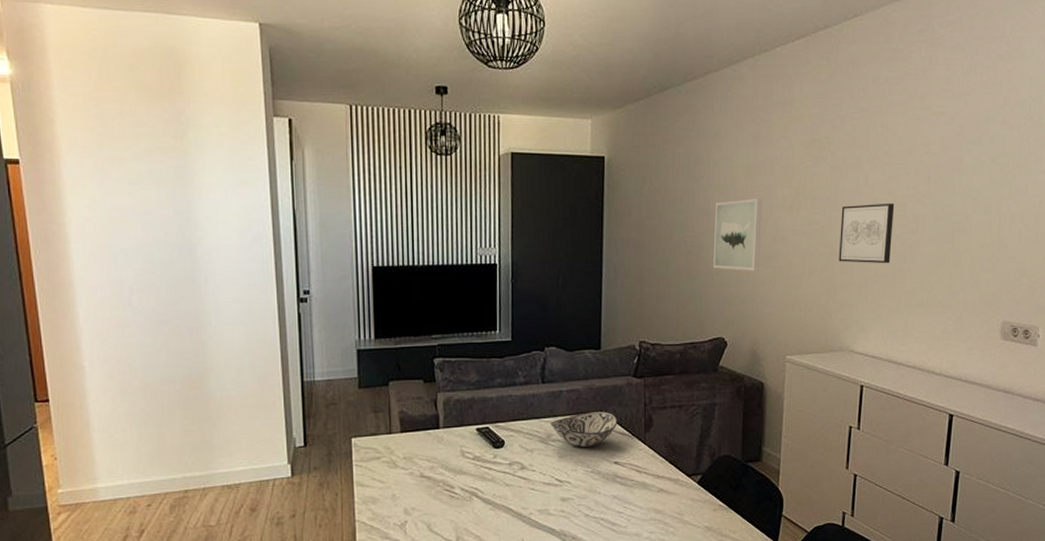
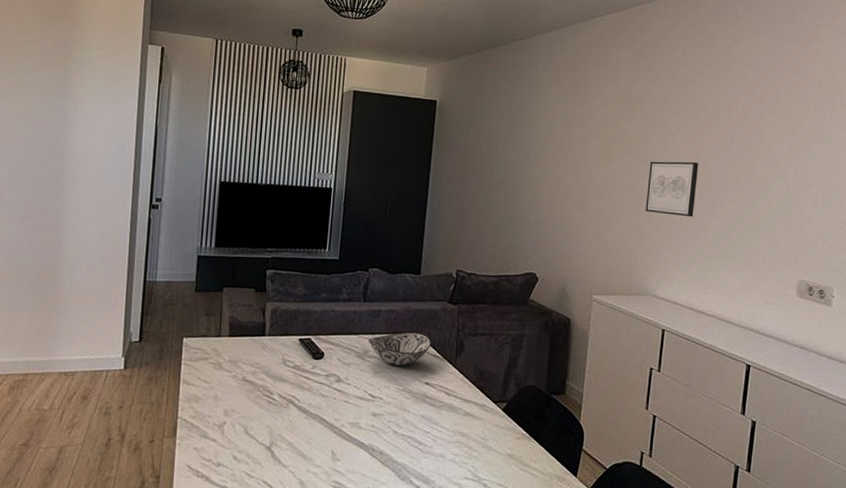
wall art: present [713,198,763,271] -> none [529,148,578,214]

